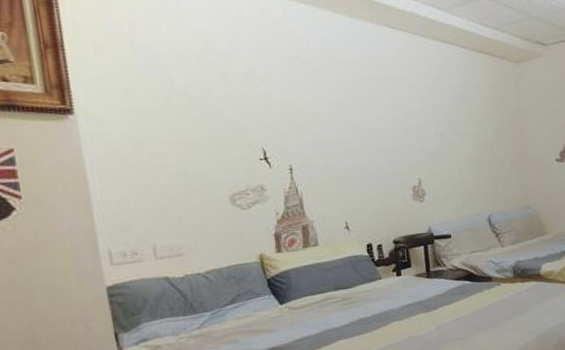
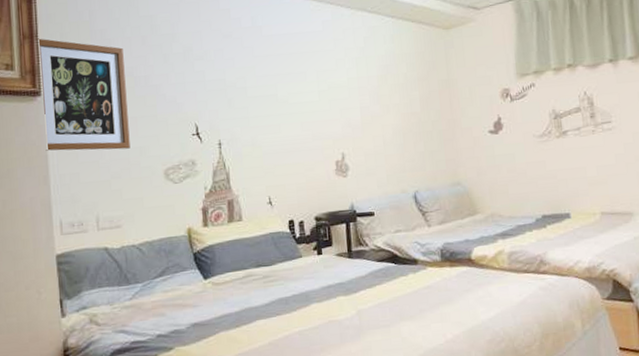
wall art: none [62,48,189,175] -> present [37,38,130,151]

